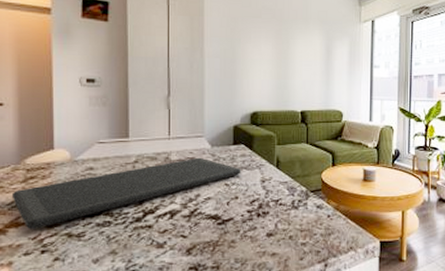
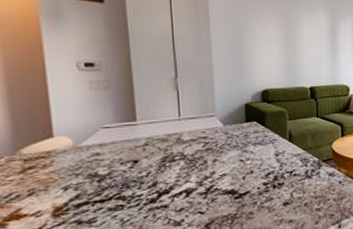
cutting board: present [11,157,241,229] -> none [8,136,255,221]

